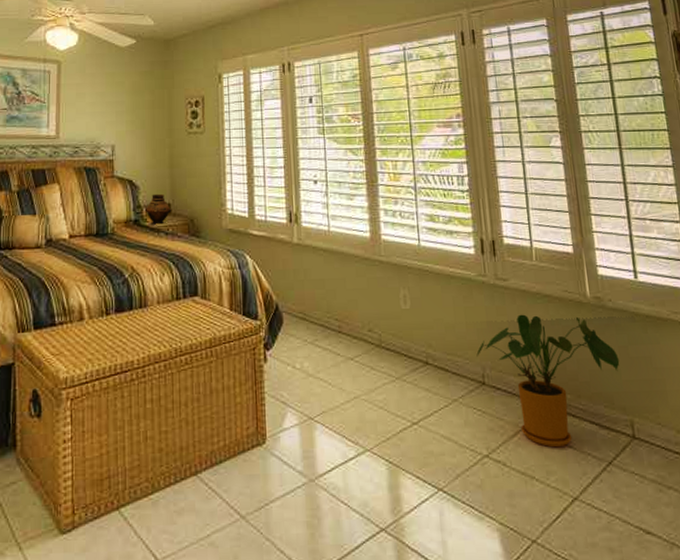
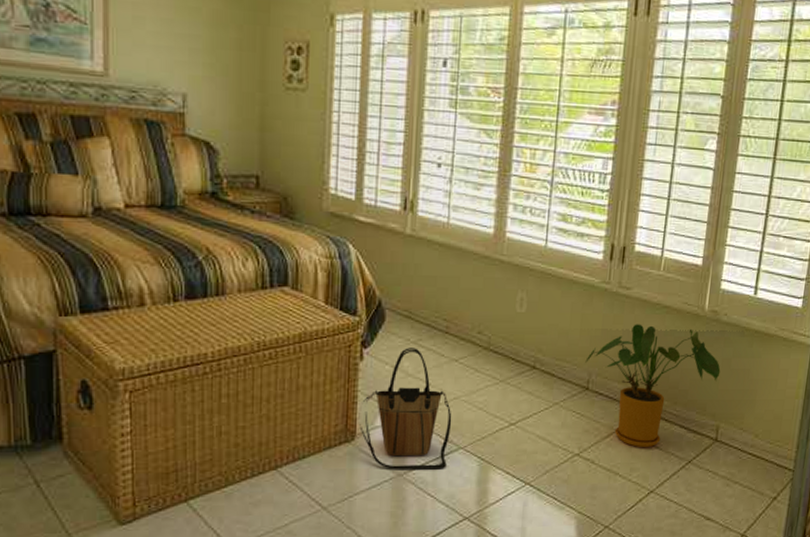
vase: present [144,193,172,225] -> none [225,162,261,200]
tote bag: none [267,348,356,475] -> present [358,348,452,470]

